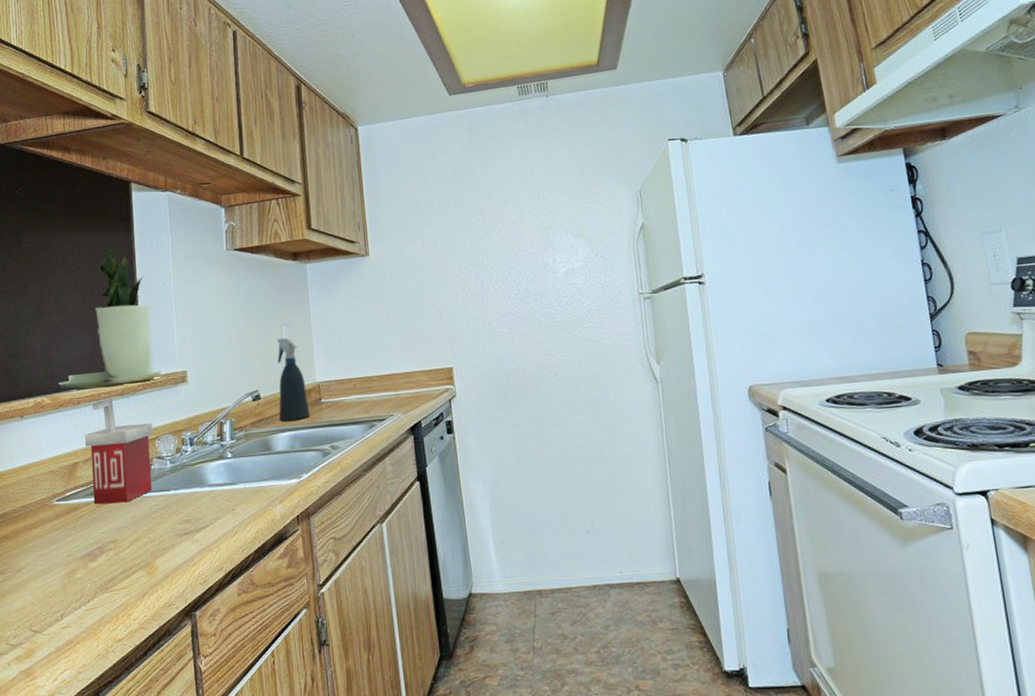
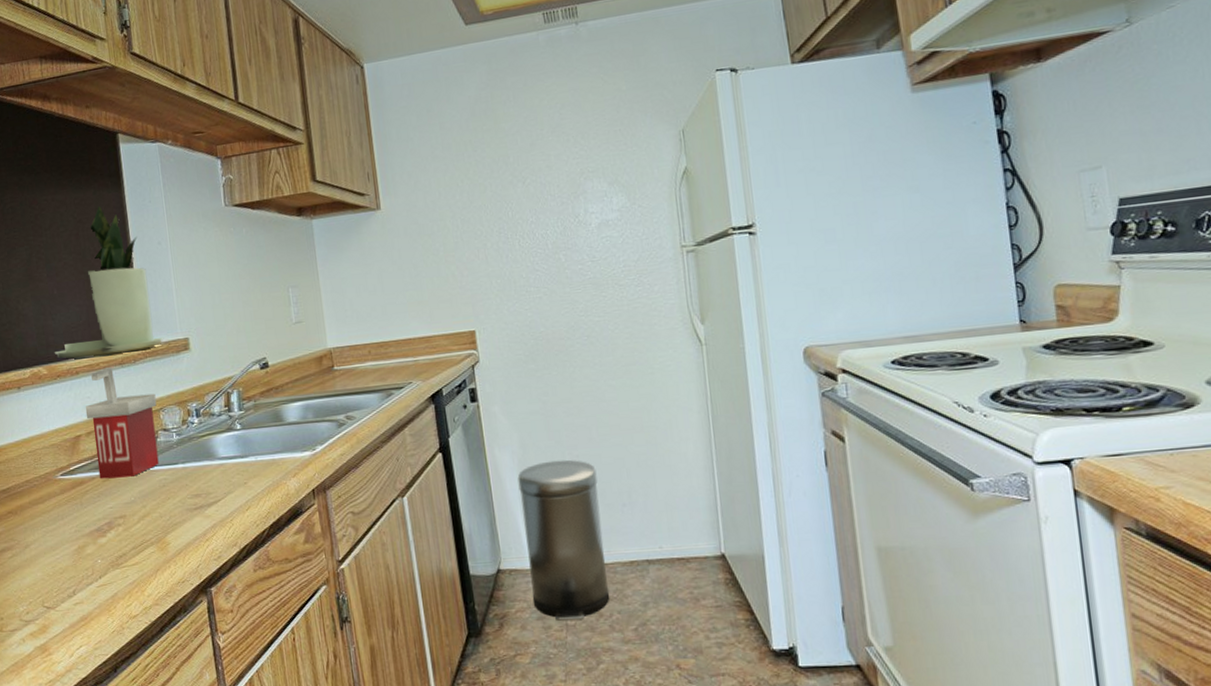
spray bottle: present [277,337,311,421] -> none [284,300,323,391]
pedal bin: none [489,488,574,645] -> present [517,459,610,622]

